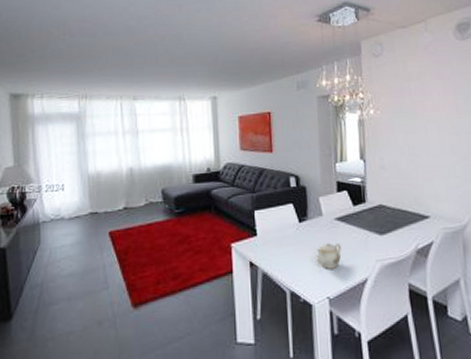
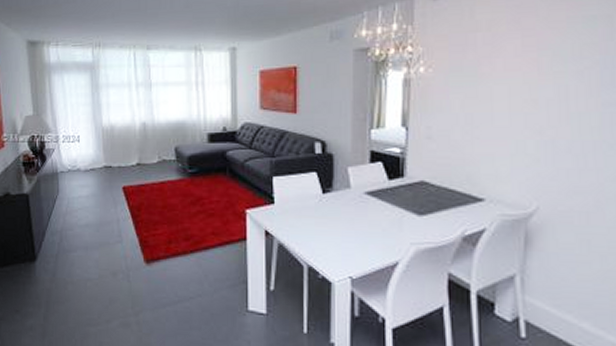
teapot: present [316,242,341,269] -> none [339,219,370,247]

